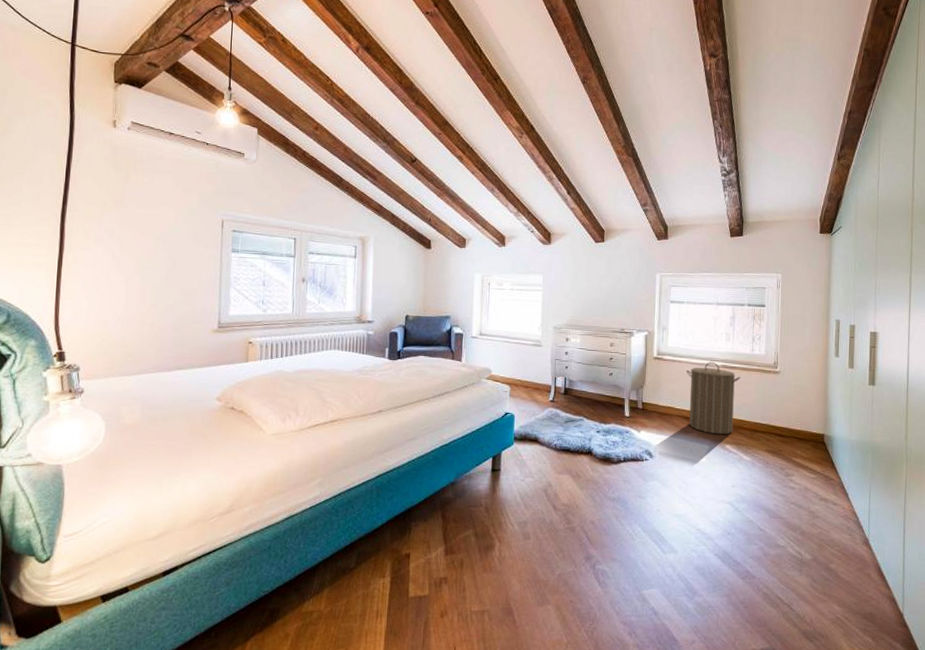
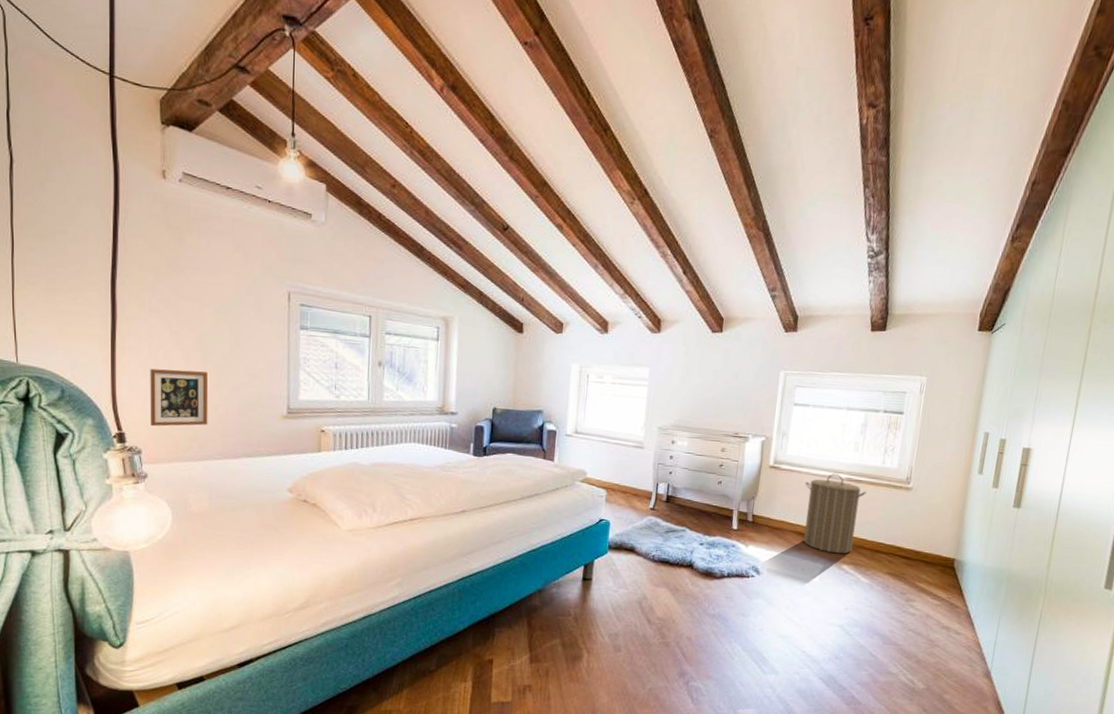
picture frame: none [89,292,146,345] -> present [150,368,209,427]

